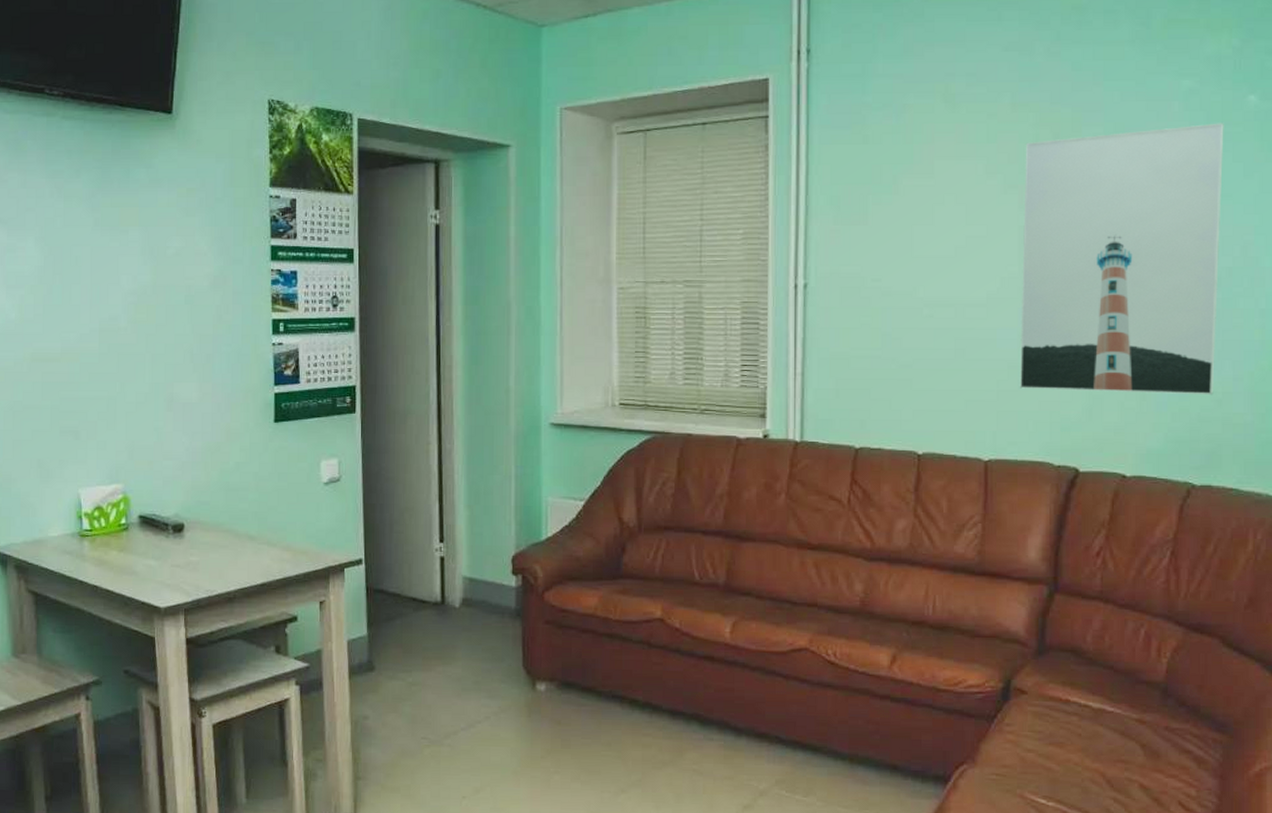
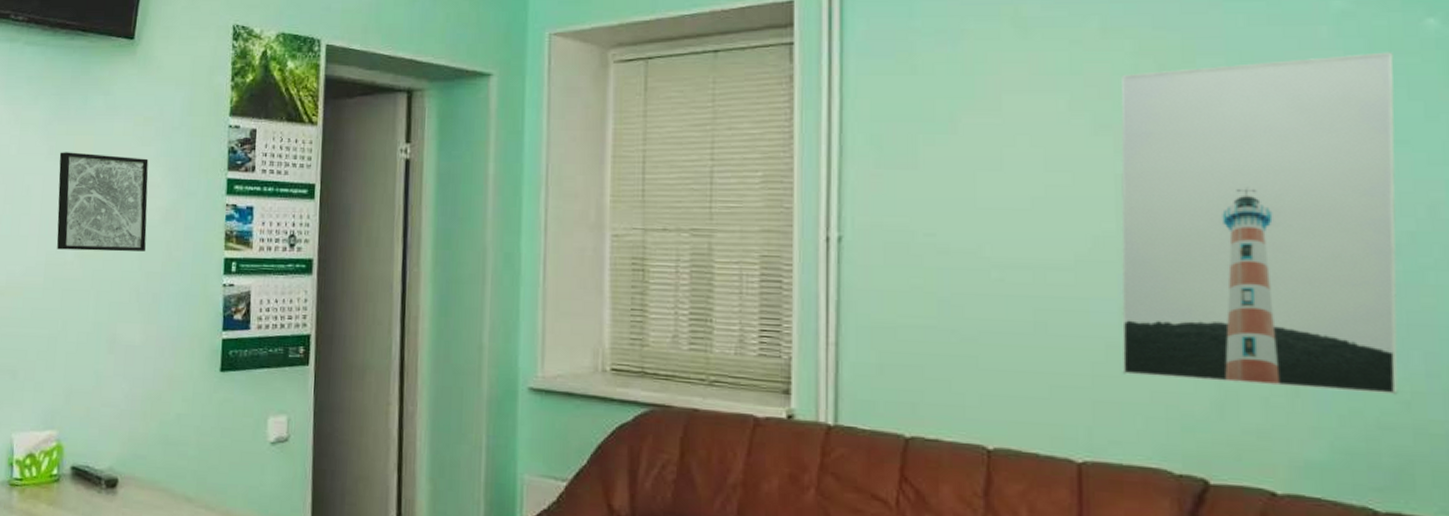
wall art: none [105,223,197,317] -> present [56,152,149,252]

